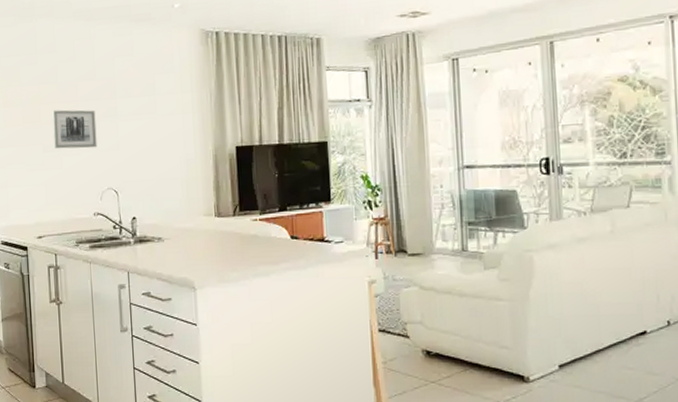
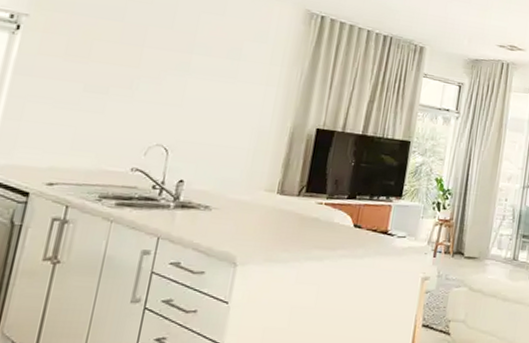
wall art: present [52,109,97,149] -> none [99,49,163,100]

